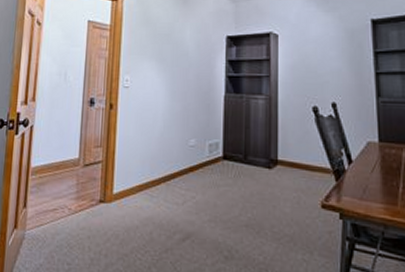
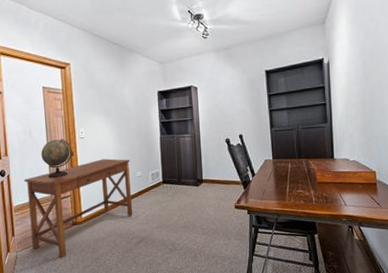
desk: none [45,117,184,248] -> present [24,158,133,258]
globe: none [74,85,112,135] -> present [41,138,73,178]

